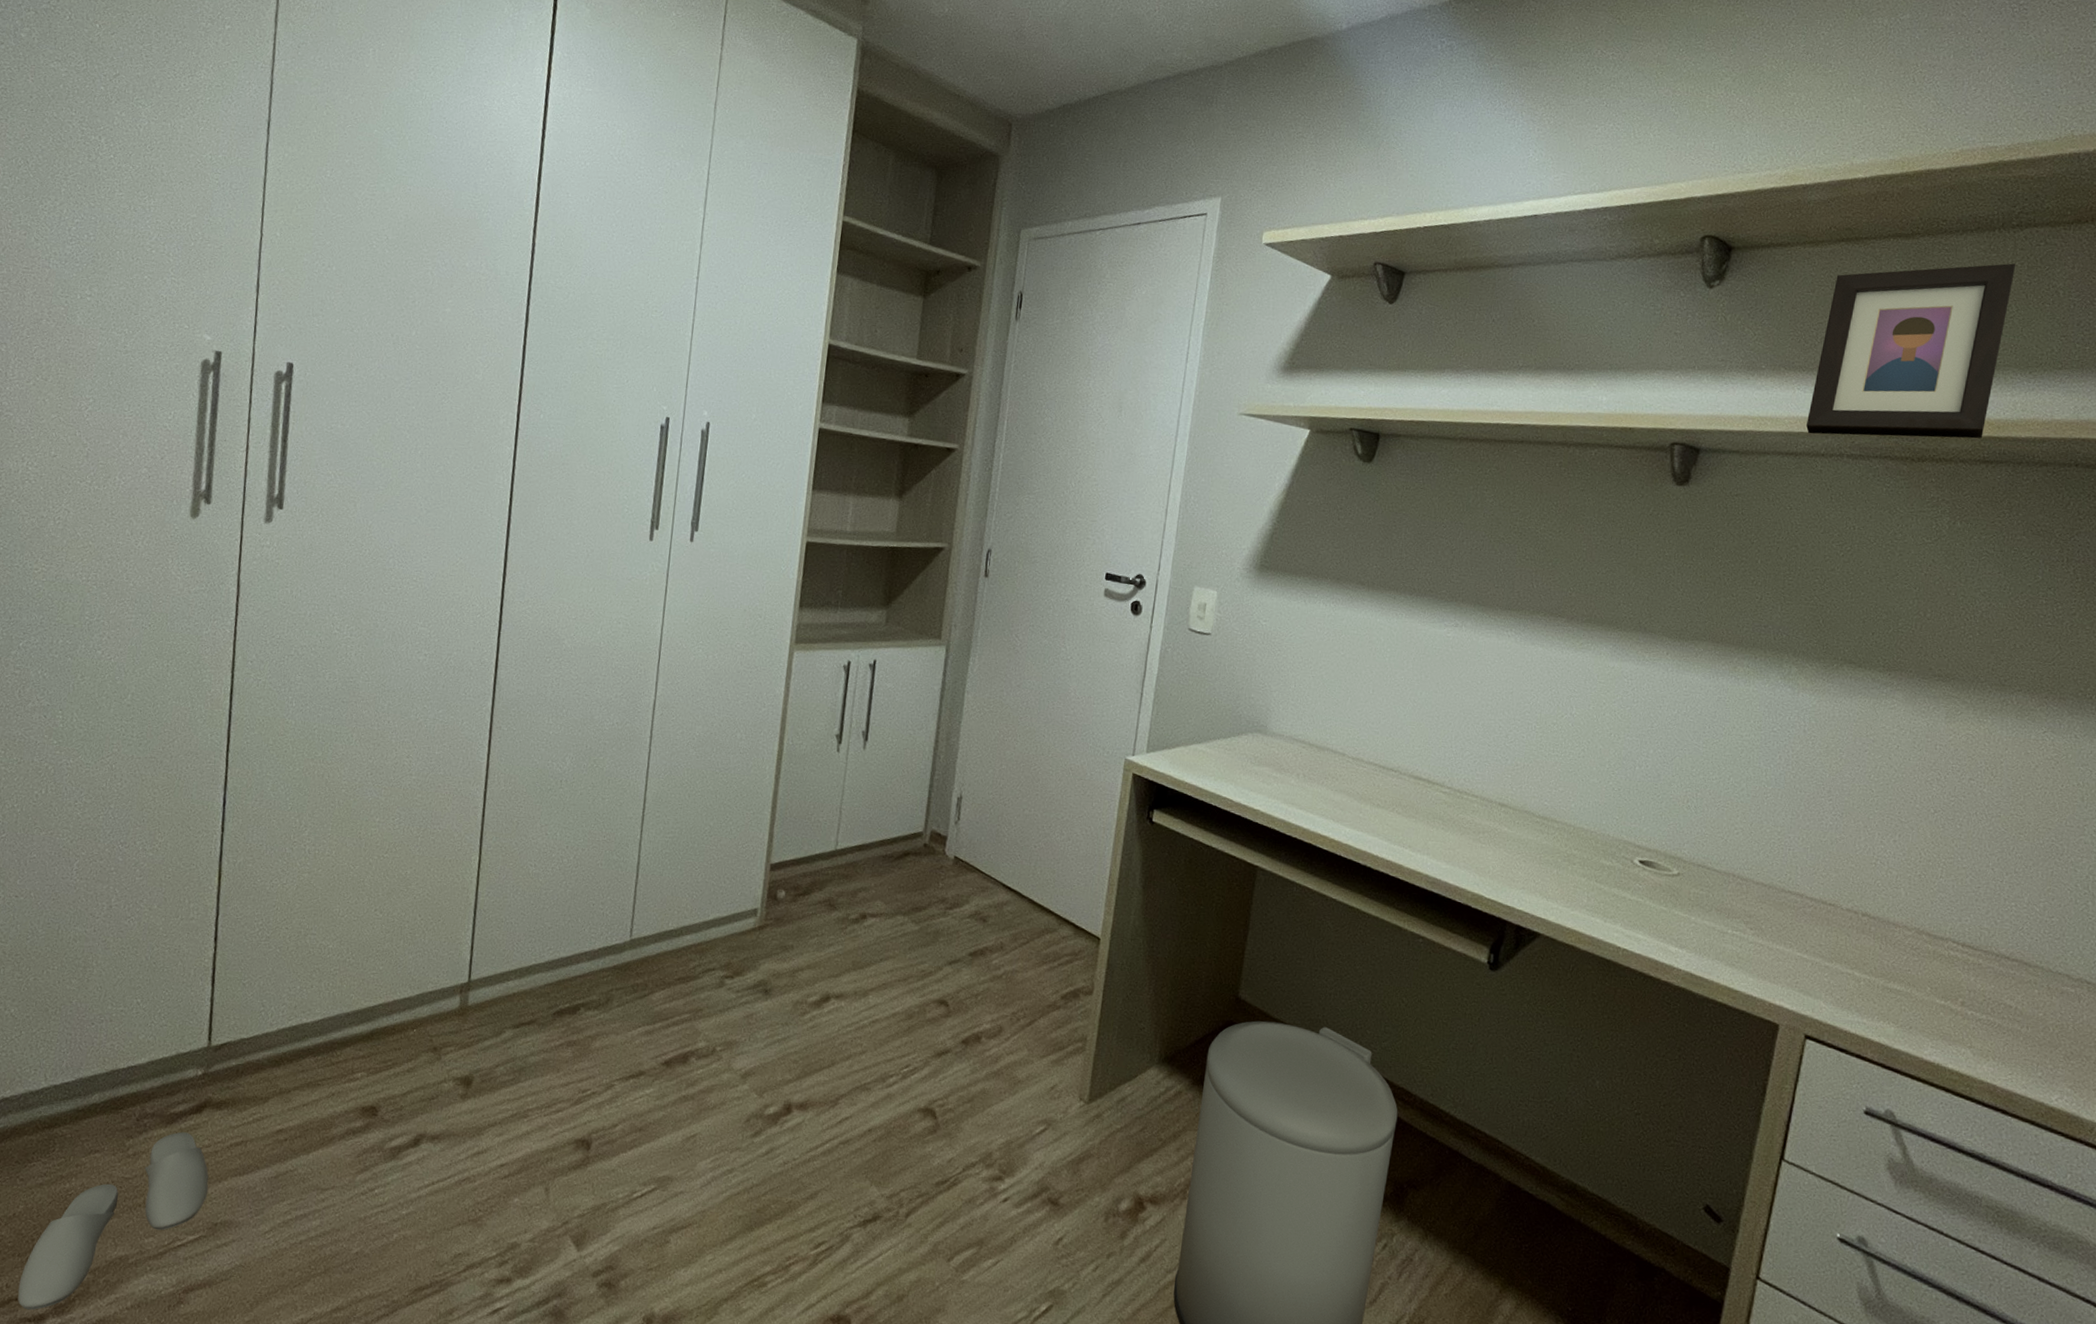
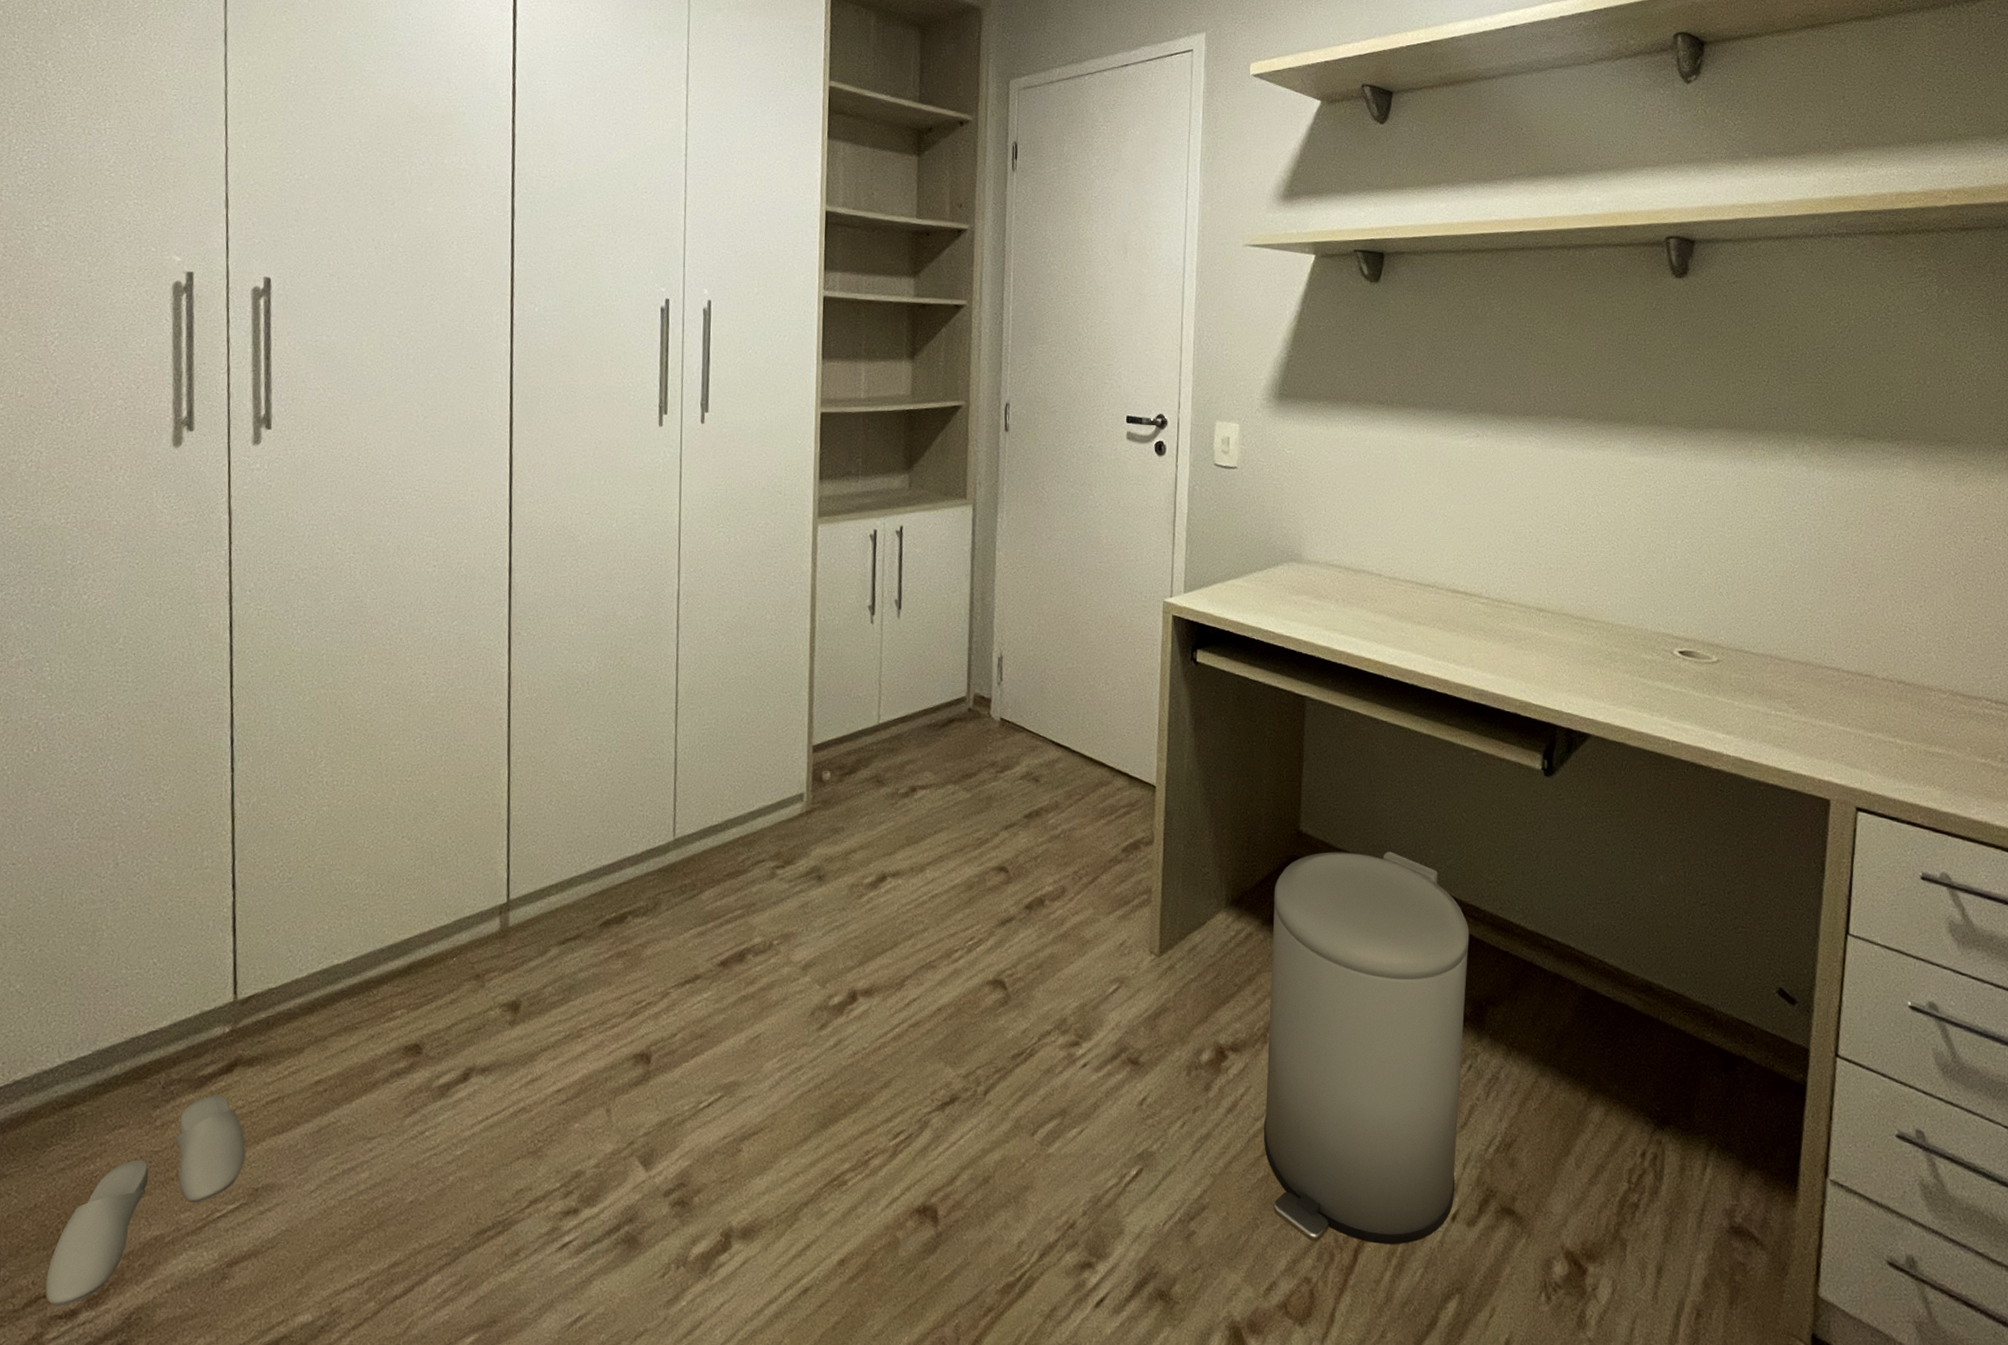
picture frame: present [1806,263,2016,439] -> none [1793,36,1973,217]

